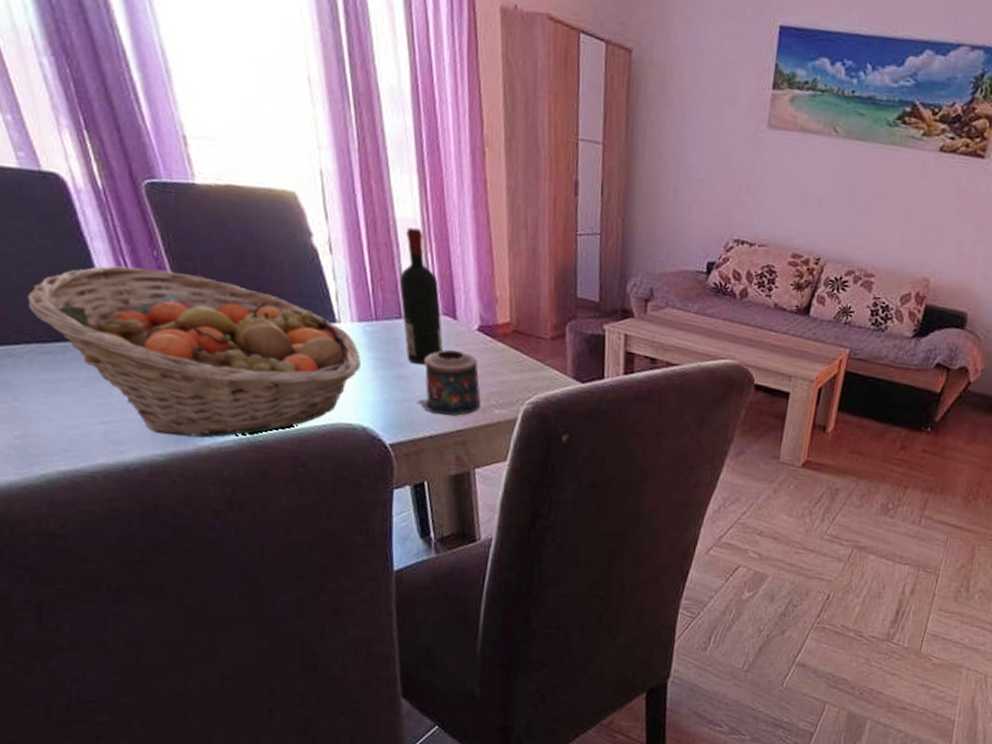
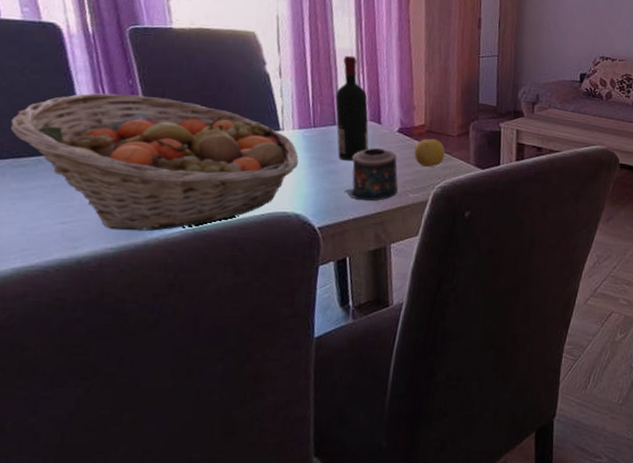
fruit: none [498,340,537,377] -> present [414,138,446,167]

